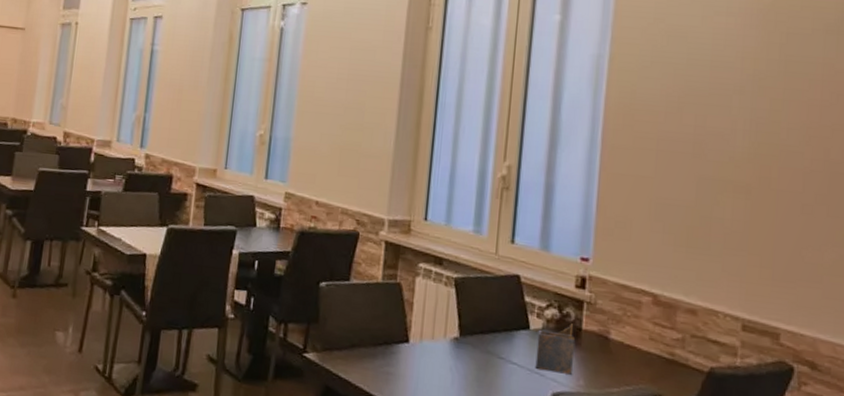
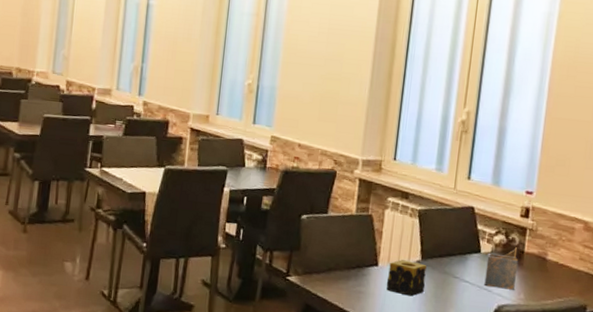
candle: none [419,336,466,380] -> present [386,260,427,296]

